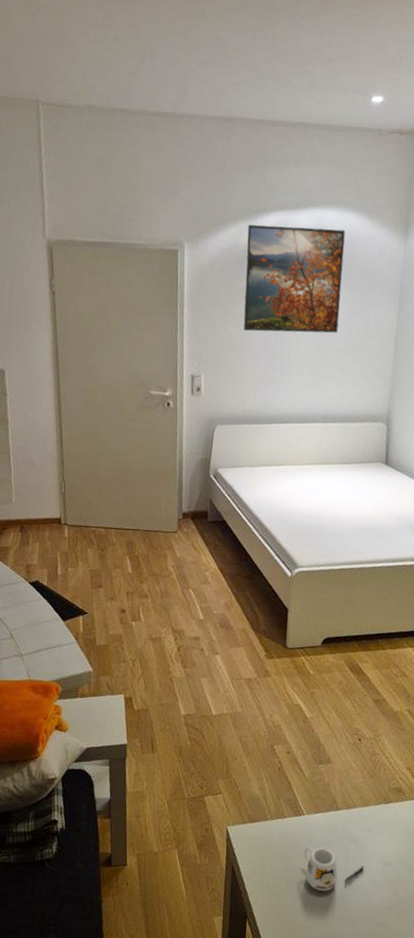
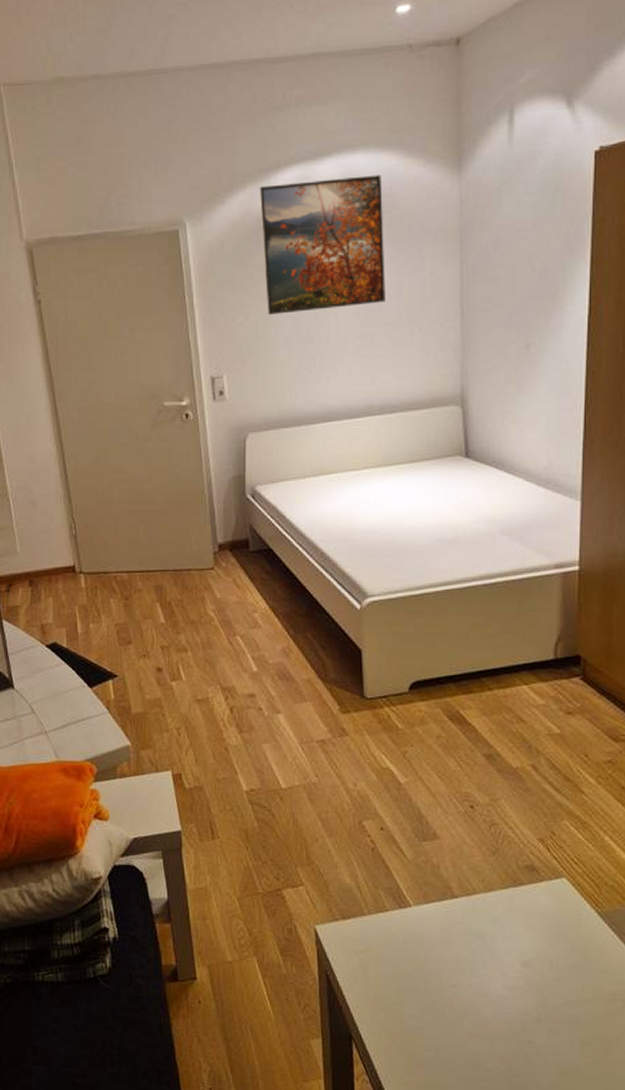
mug: present [304,847,365,892] -> none [416,946,498,1003]

